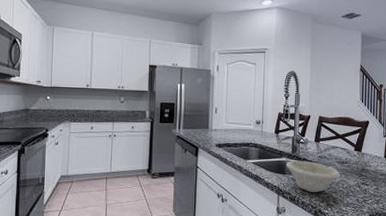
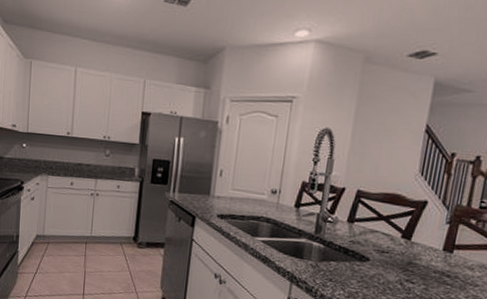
bowl: present [286,160,341,192] -> none [305,242,378,285]

